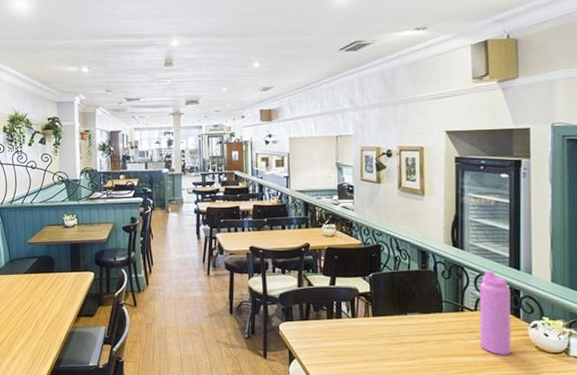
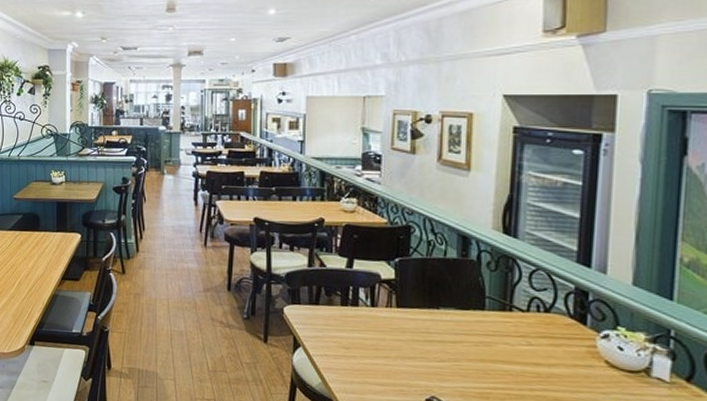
water bottle: present [479,270,511,355] -> none [530,265,576,368]

